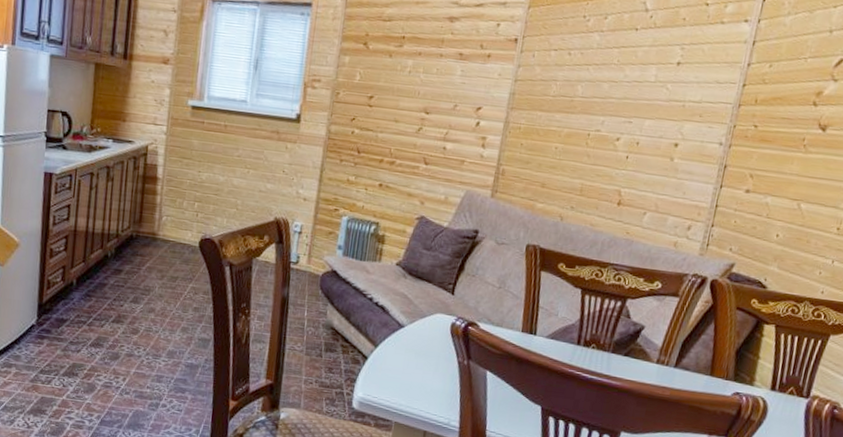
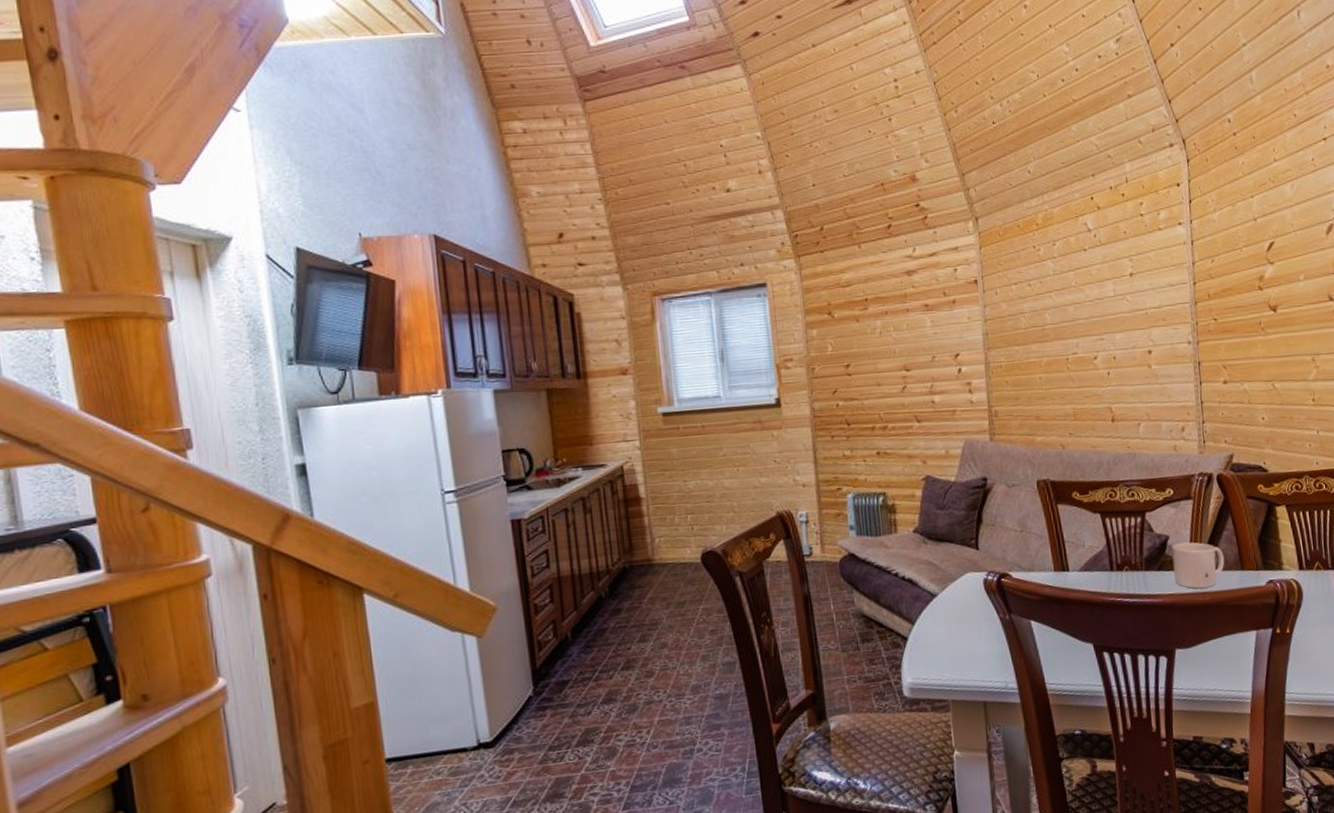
mug: none [639,335,696,384] -> present [1171,542,1225,589]

